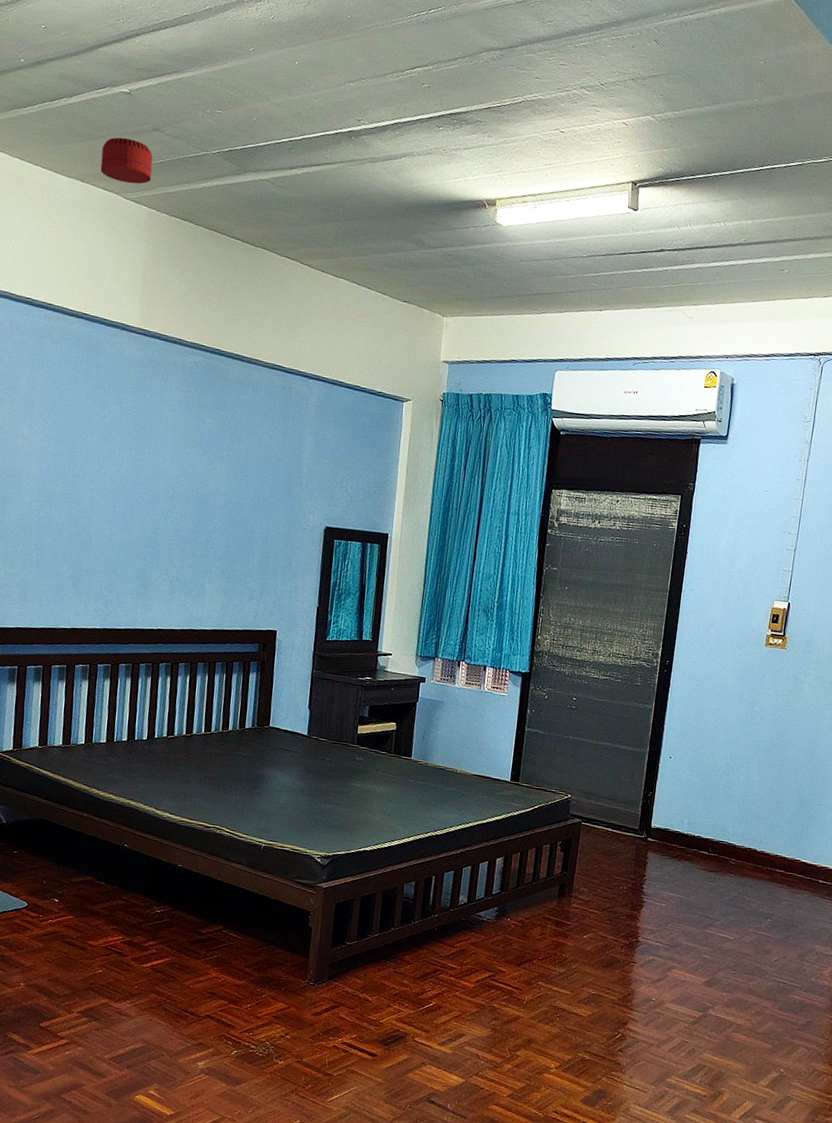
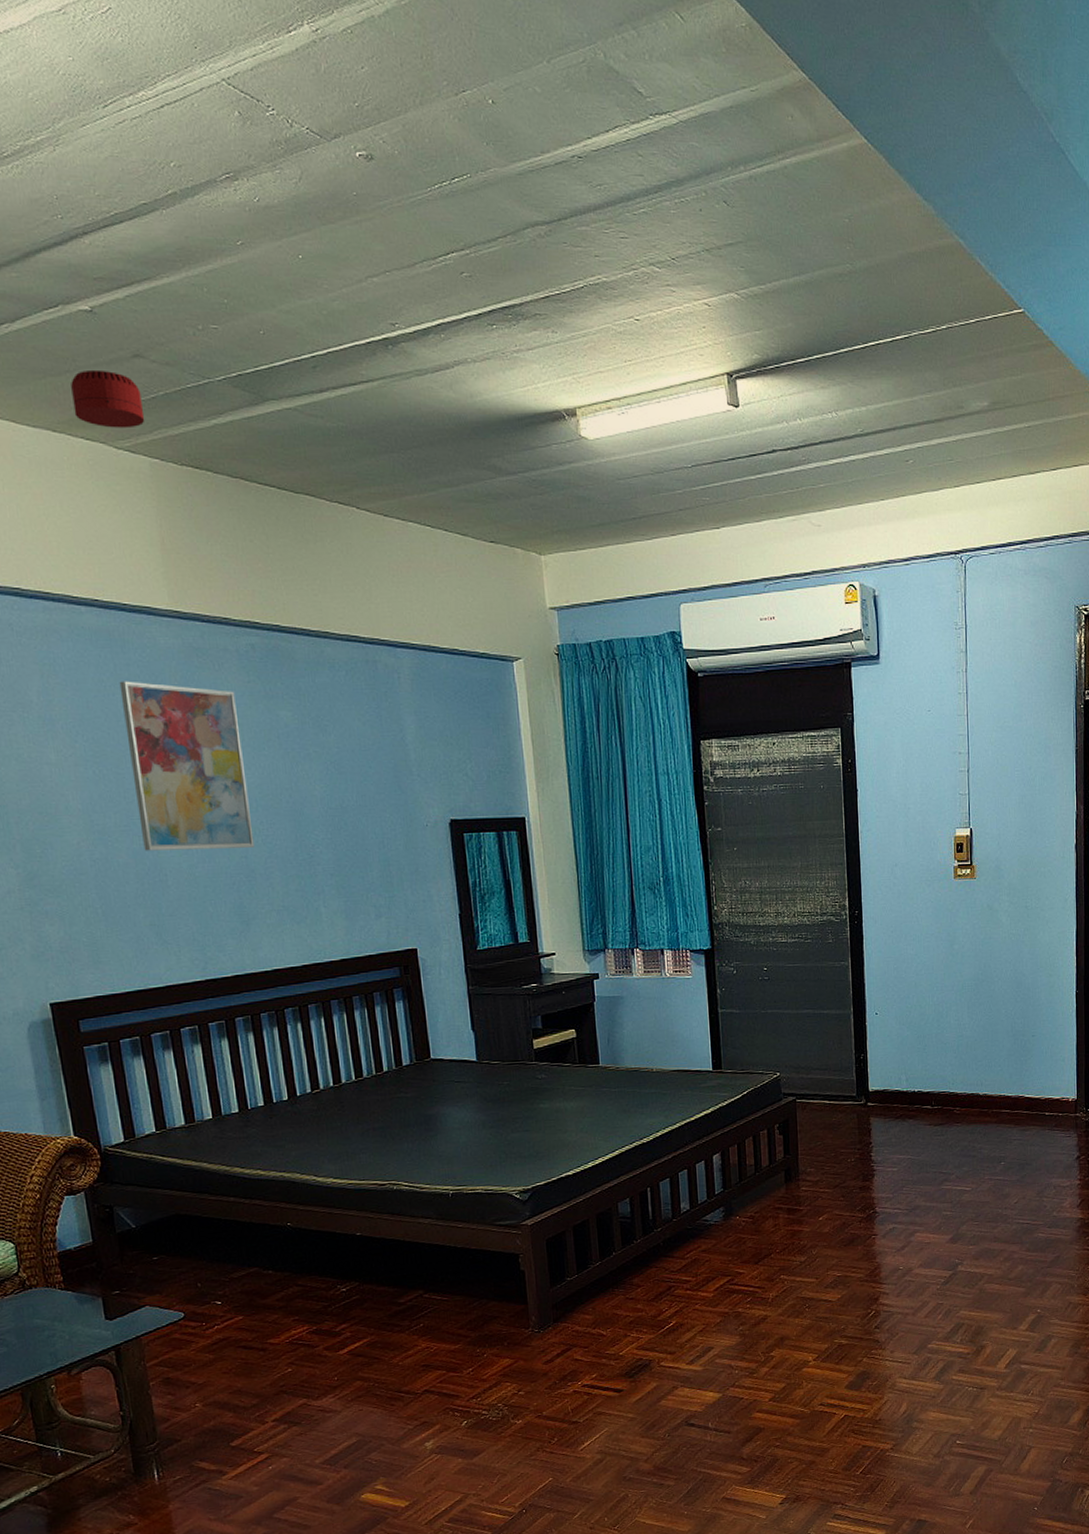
wall art: none [79,379,175,526] -> present [119,681,255,851]

